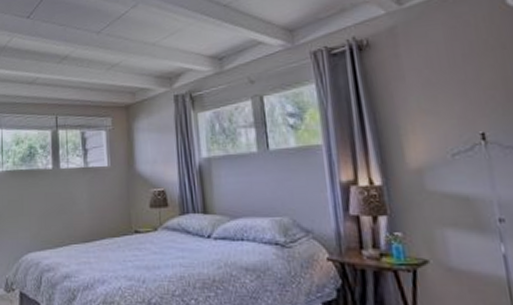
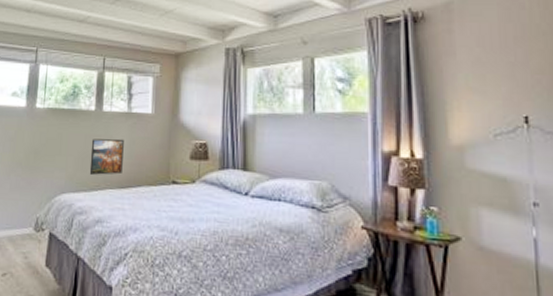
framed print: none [52,194,85,232] -> present [89,138,124,175]

